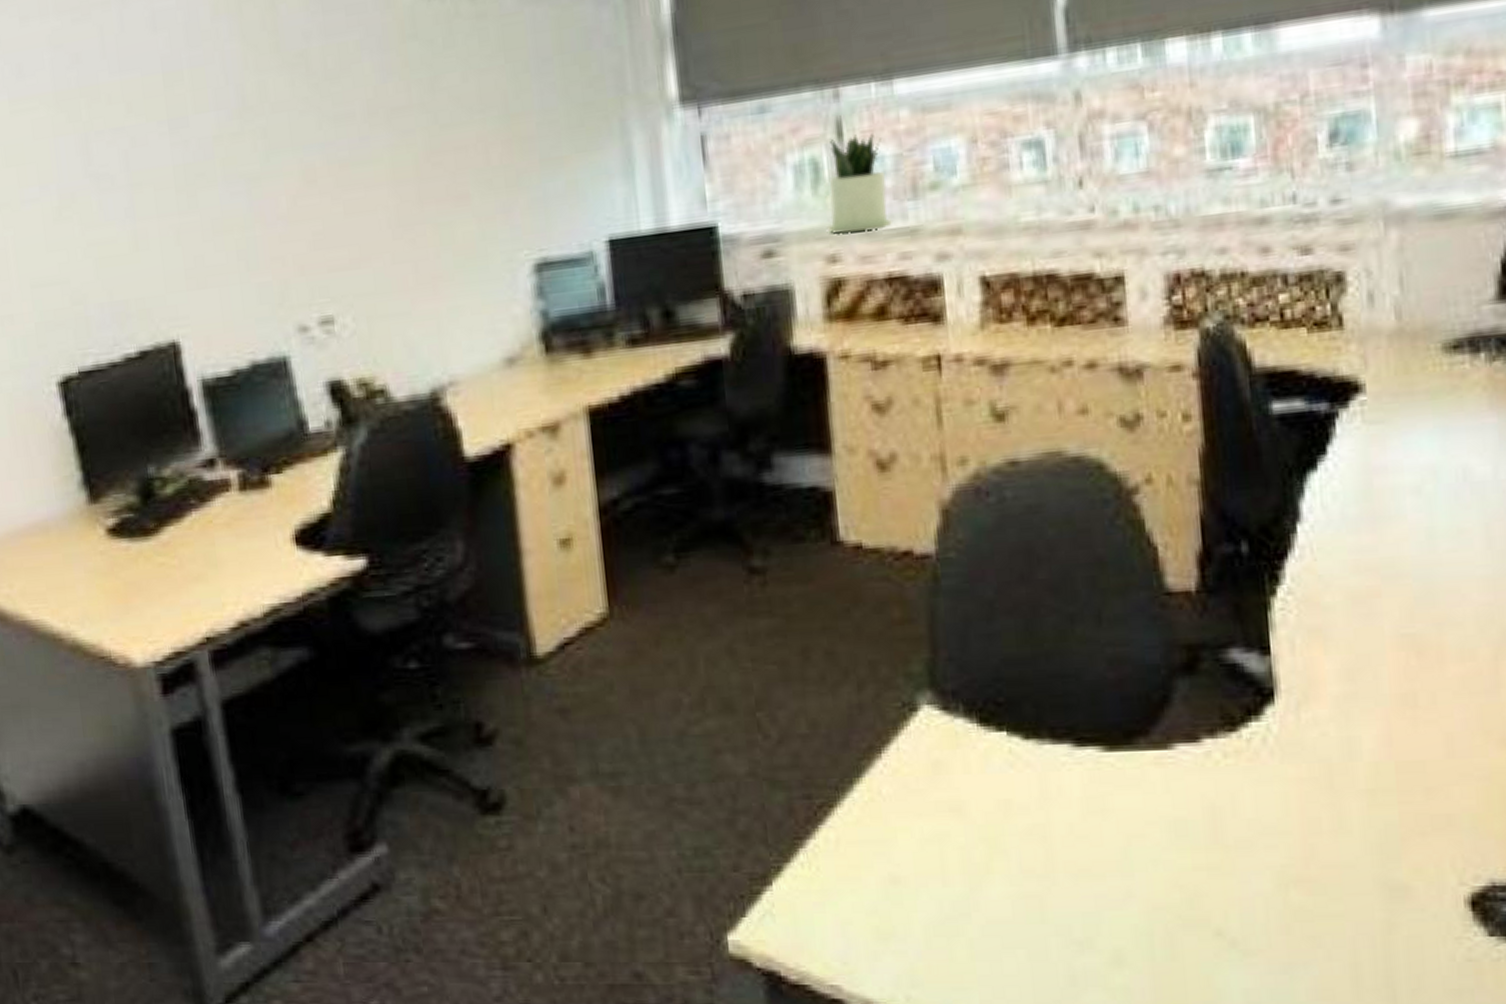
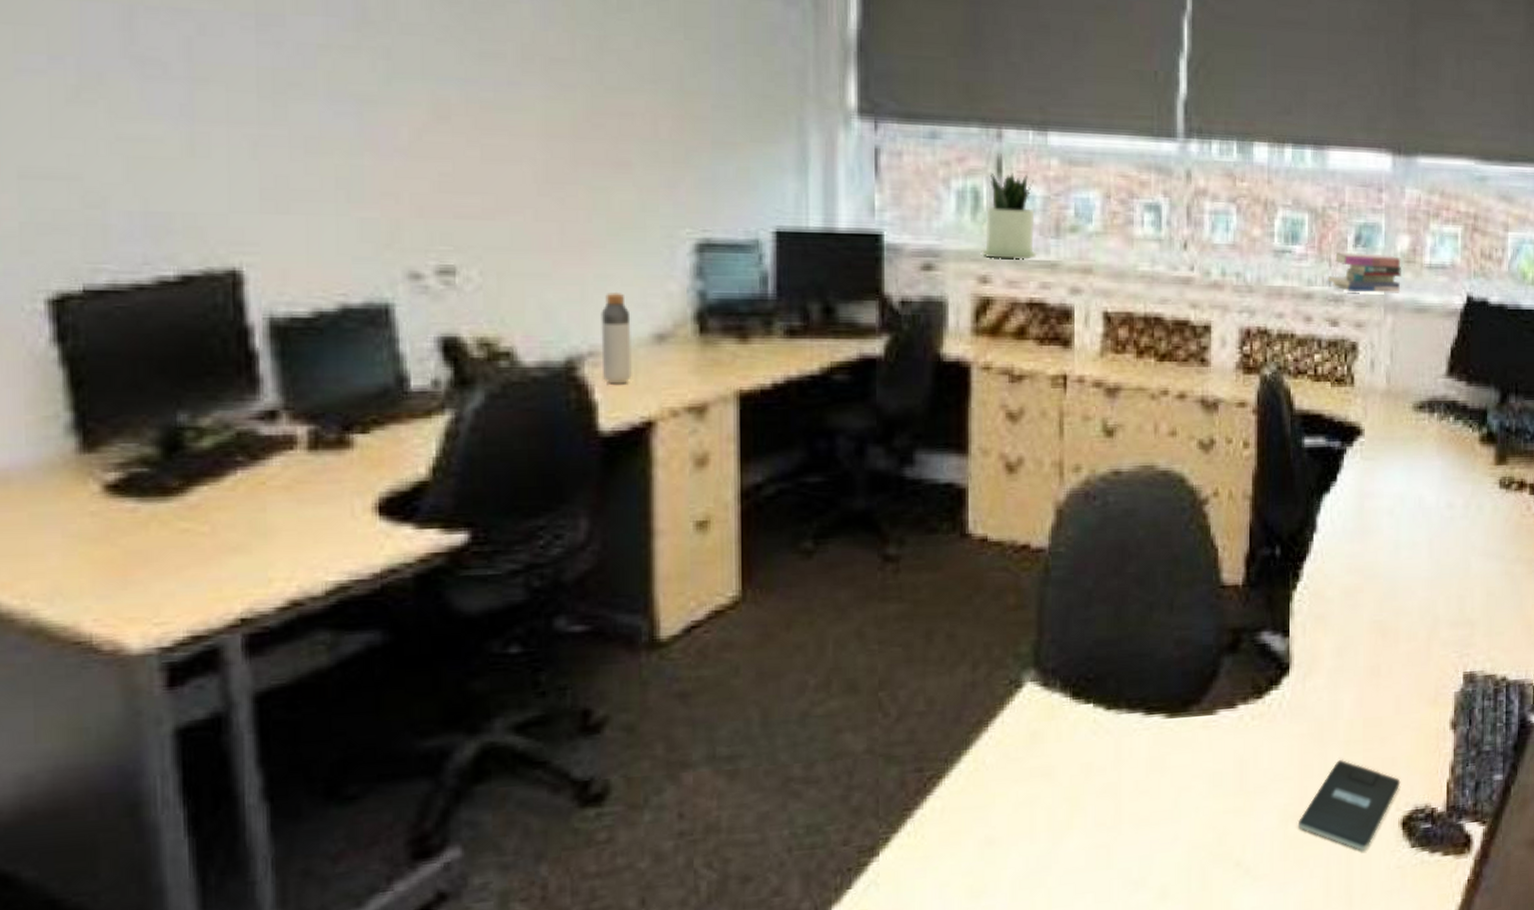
bottle: none [456,321,489,411] -> present [601,291,632,384]
books: none [1290,149,1410,207] -> present [1328,252,1402,293]
calculator: none [1302,812,1464,934] -> present [1297,759,1401,851]

